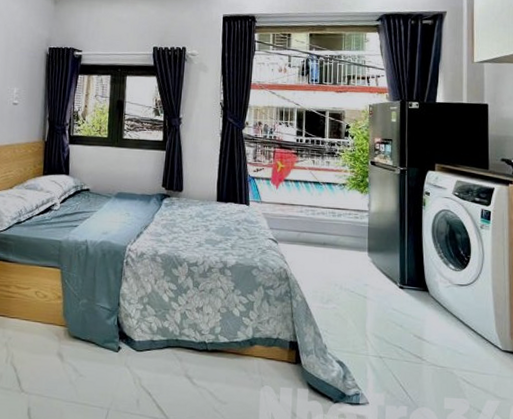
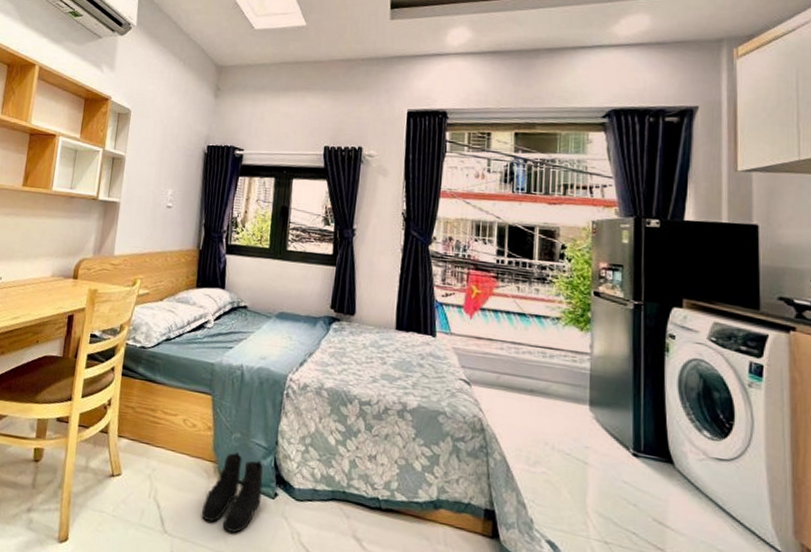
boots: none [54,316,108,384] -> present [201,452,263,533]

